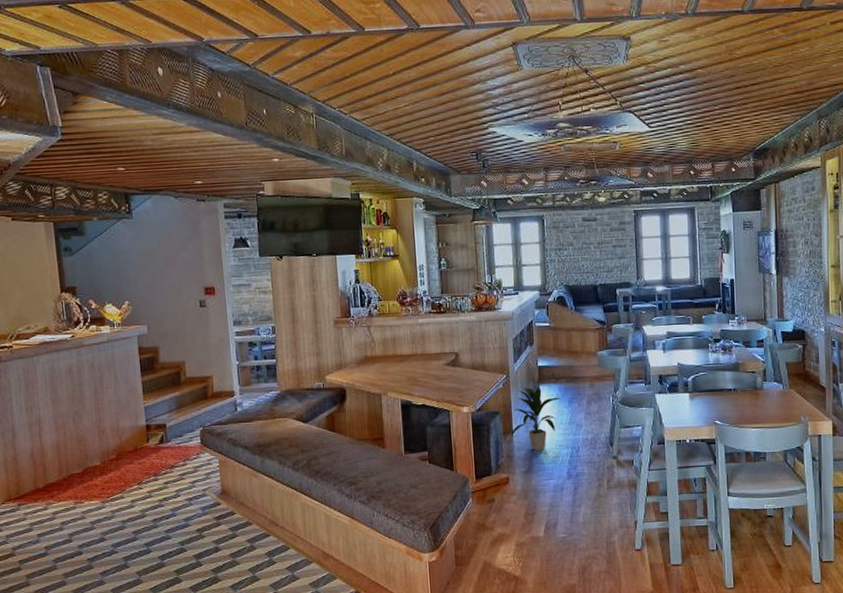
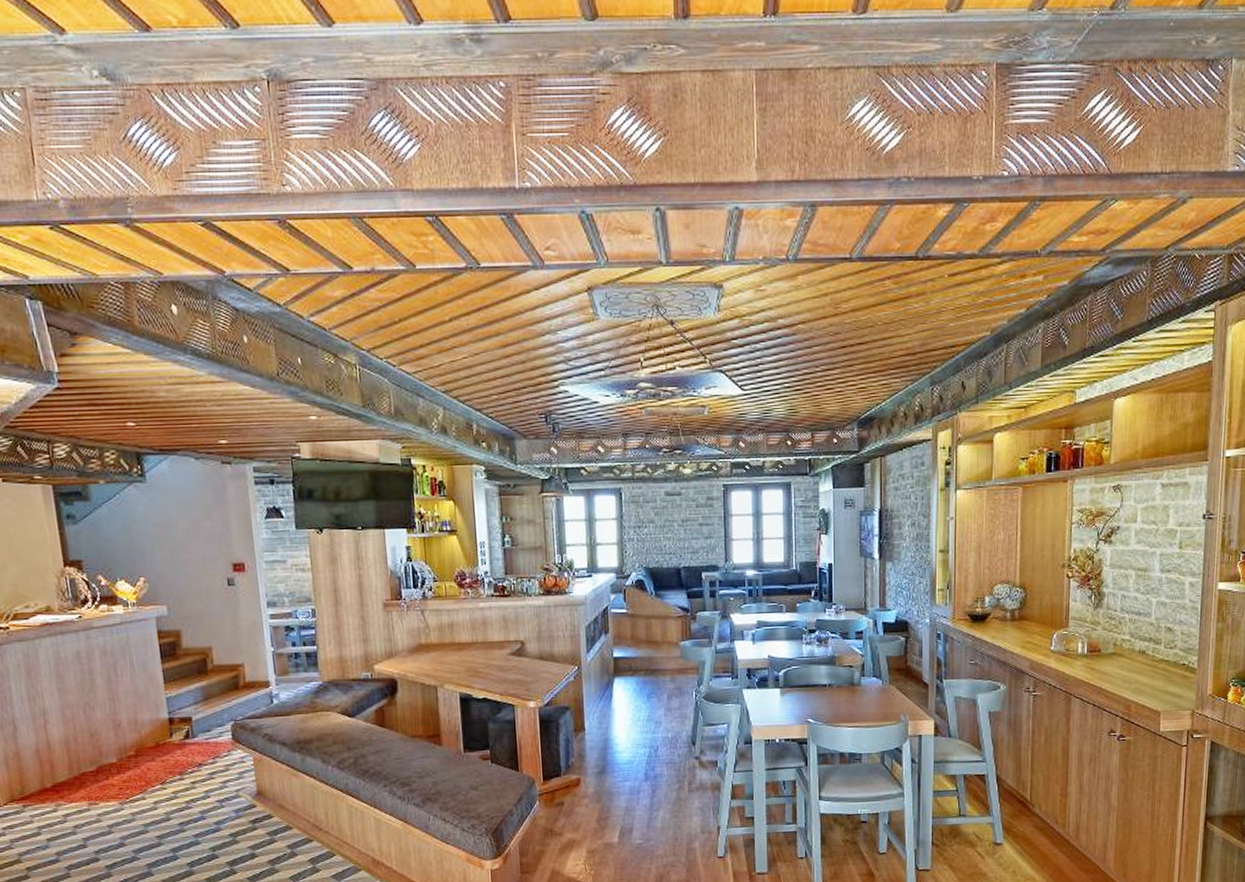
indoor plant: present [510,385,562,451] -> none [581,678,640,750]

